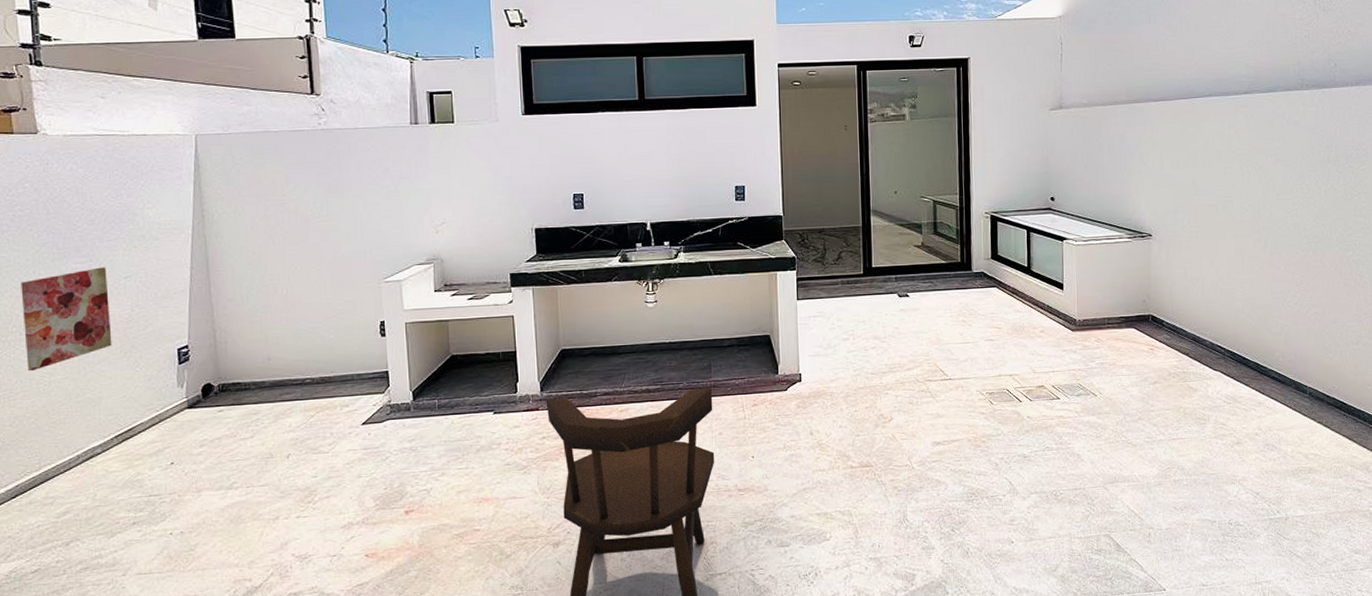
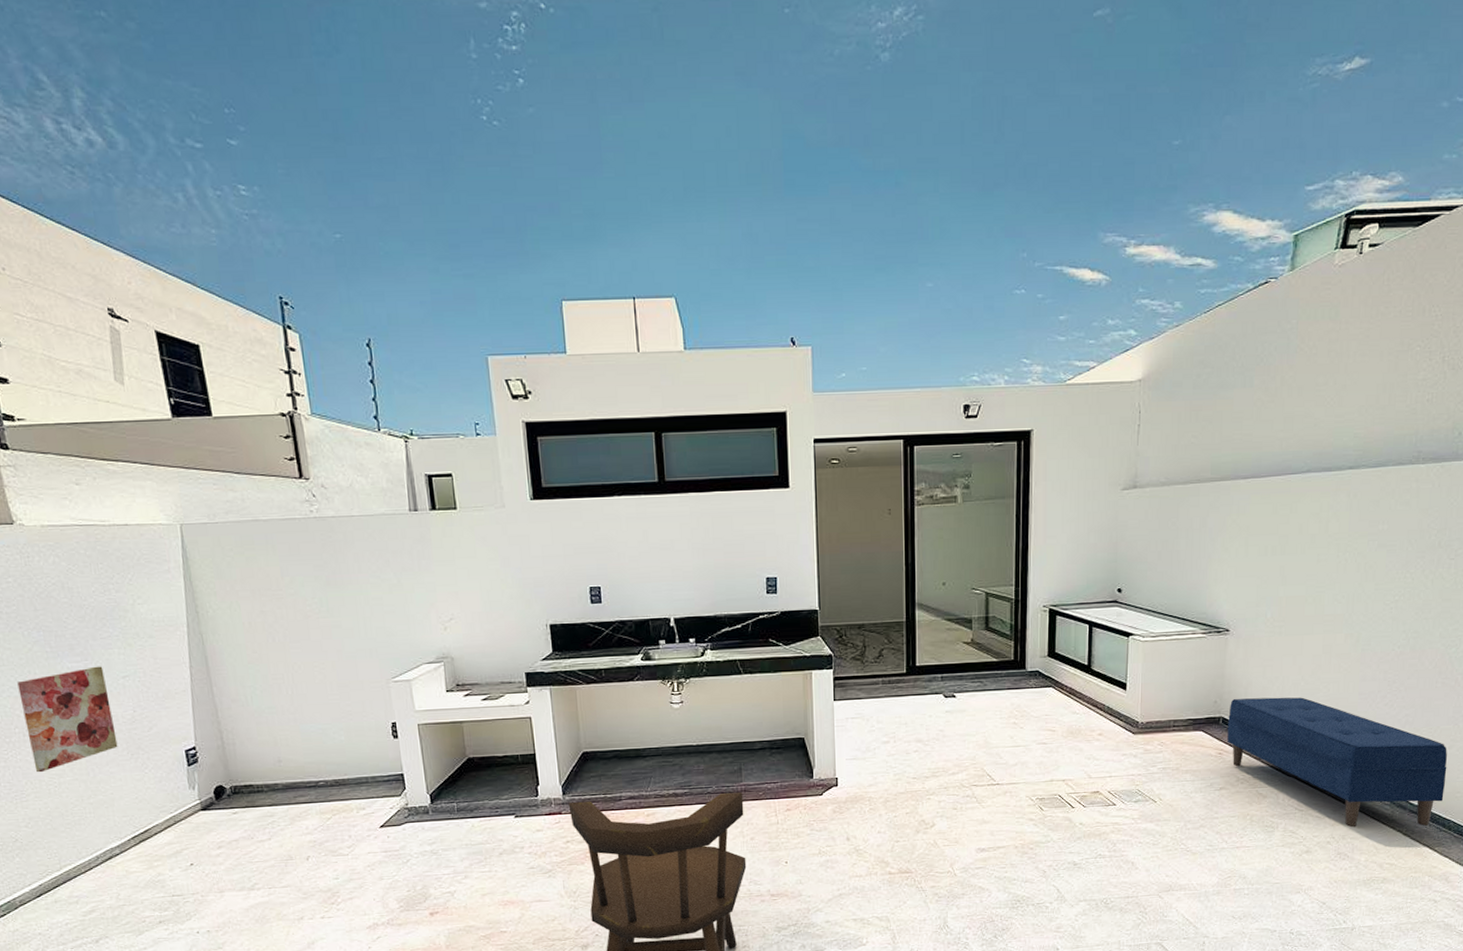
bench: none [1157,296,1357,418] -> present [1227,697,1447,827]

